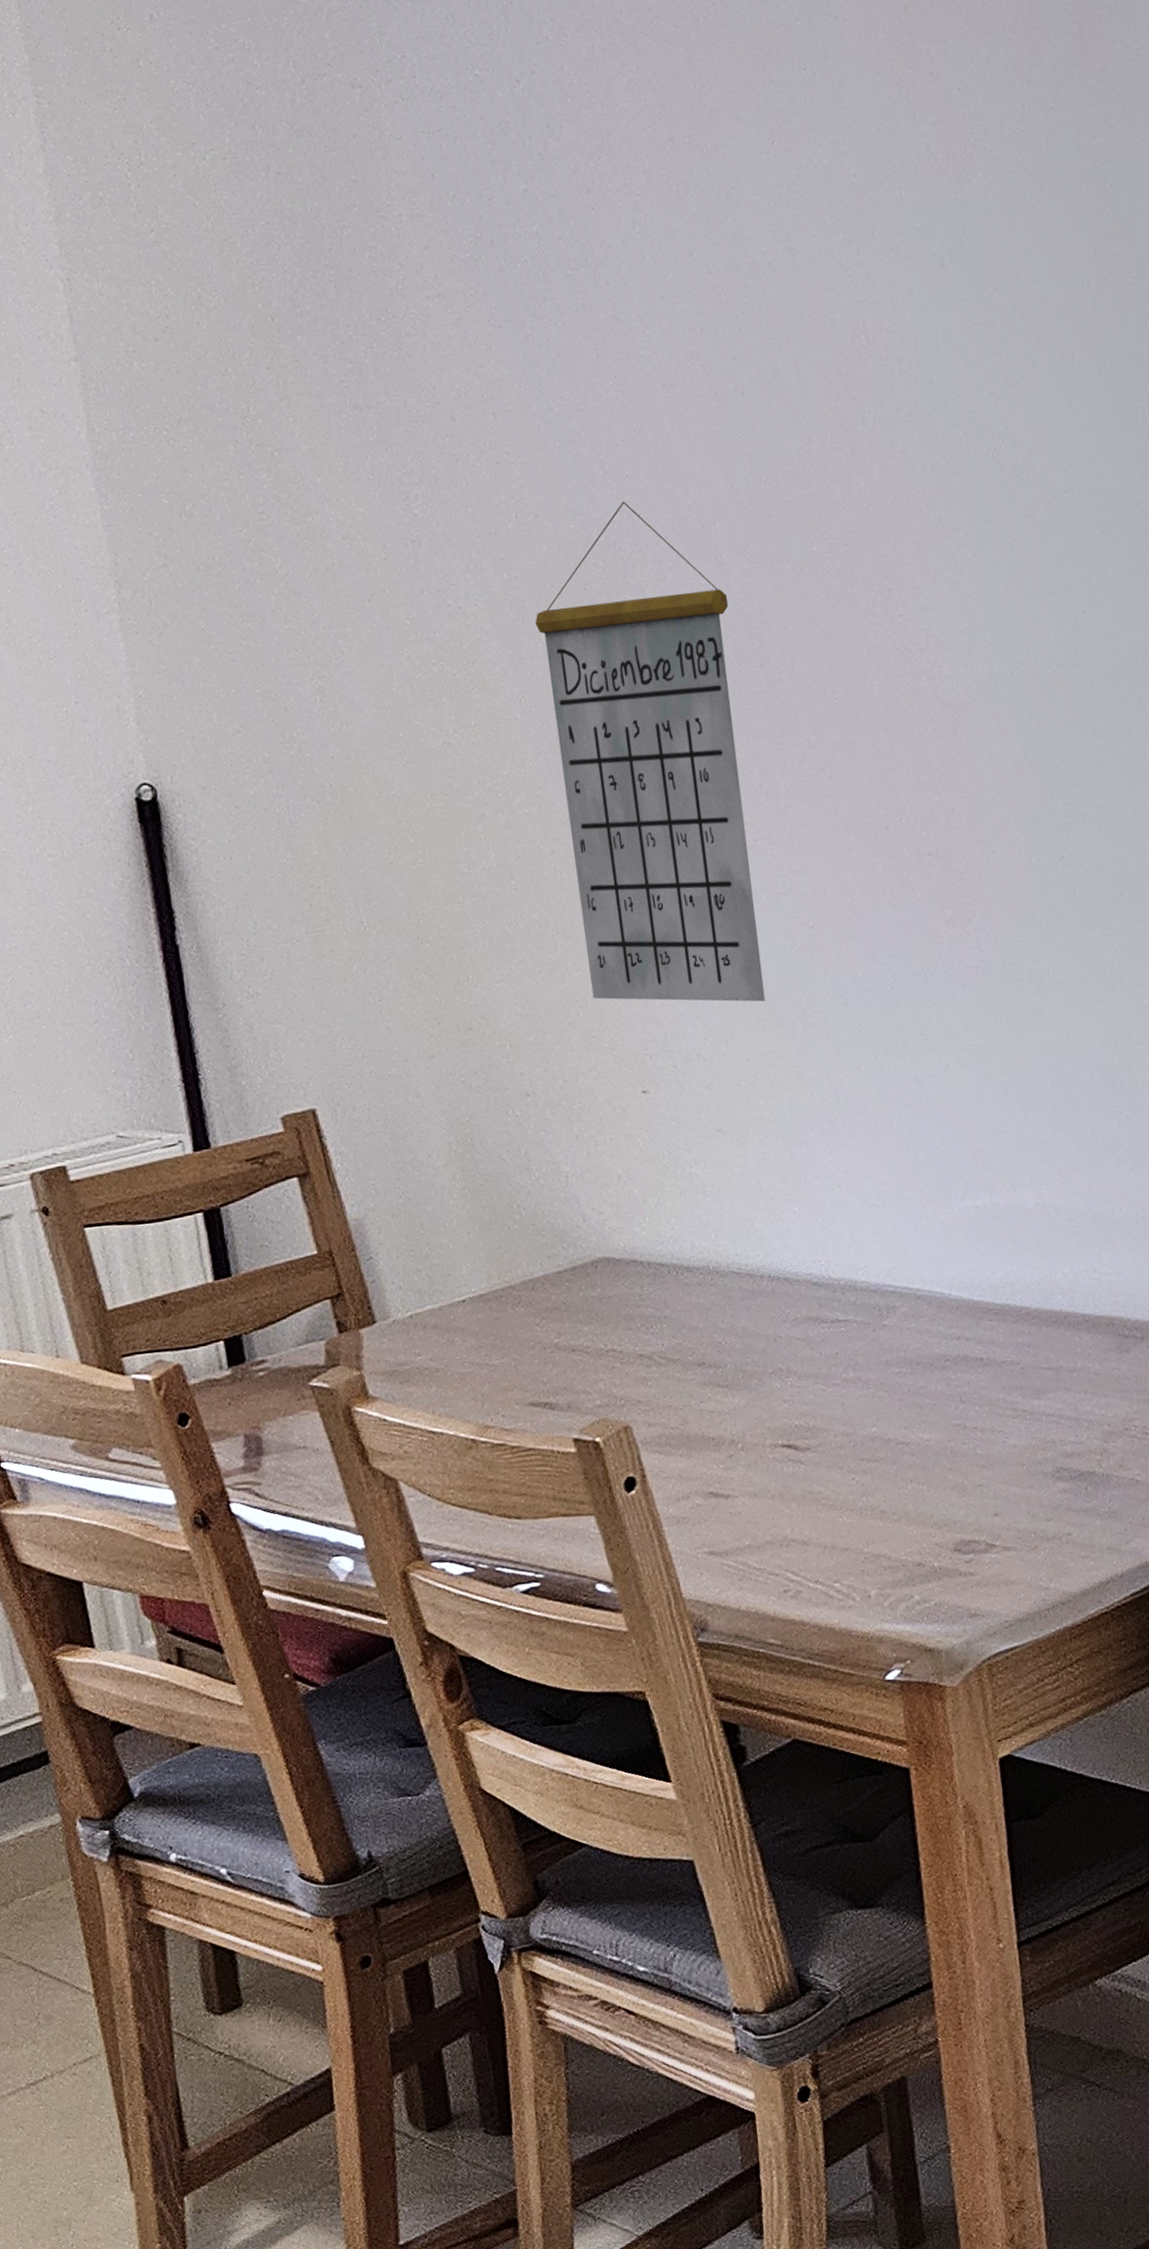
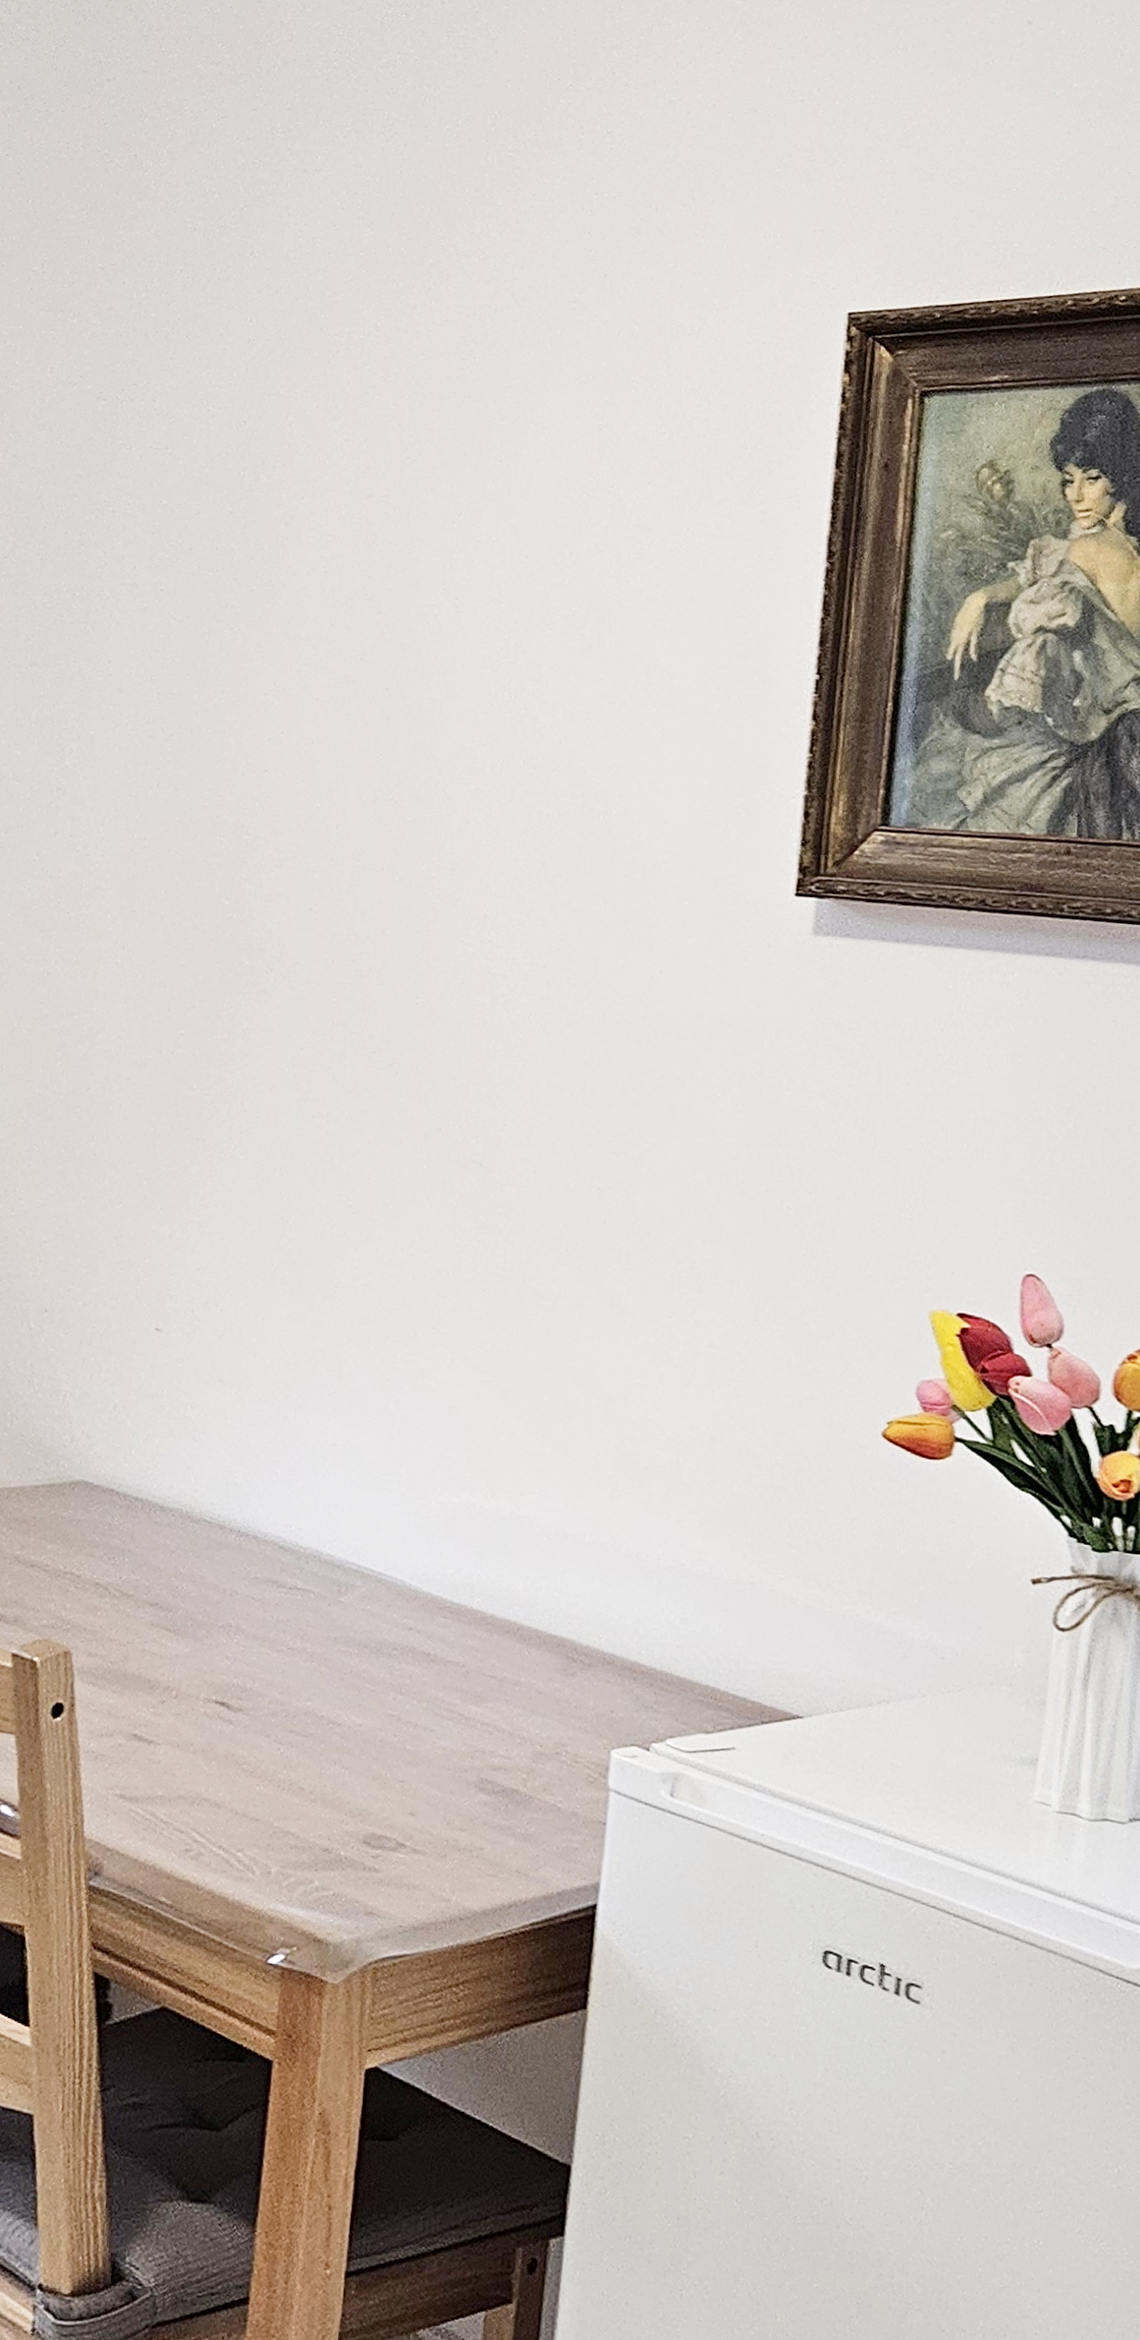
calendar: present [535,501,765,1002] -> none [129,792,336,1267]

